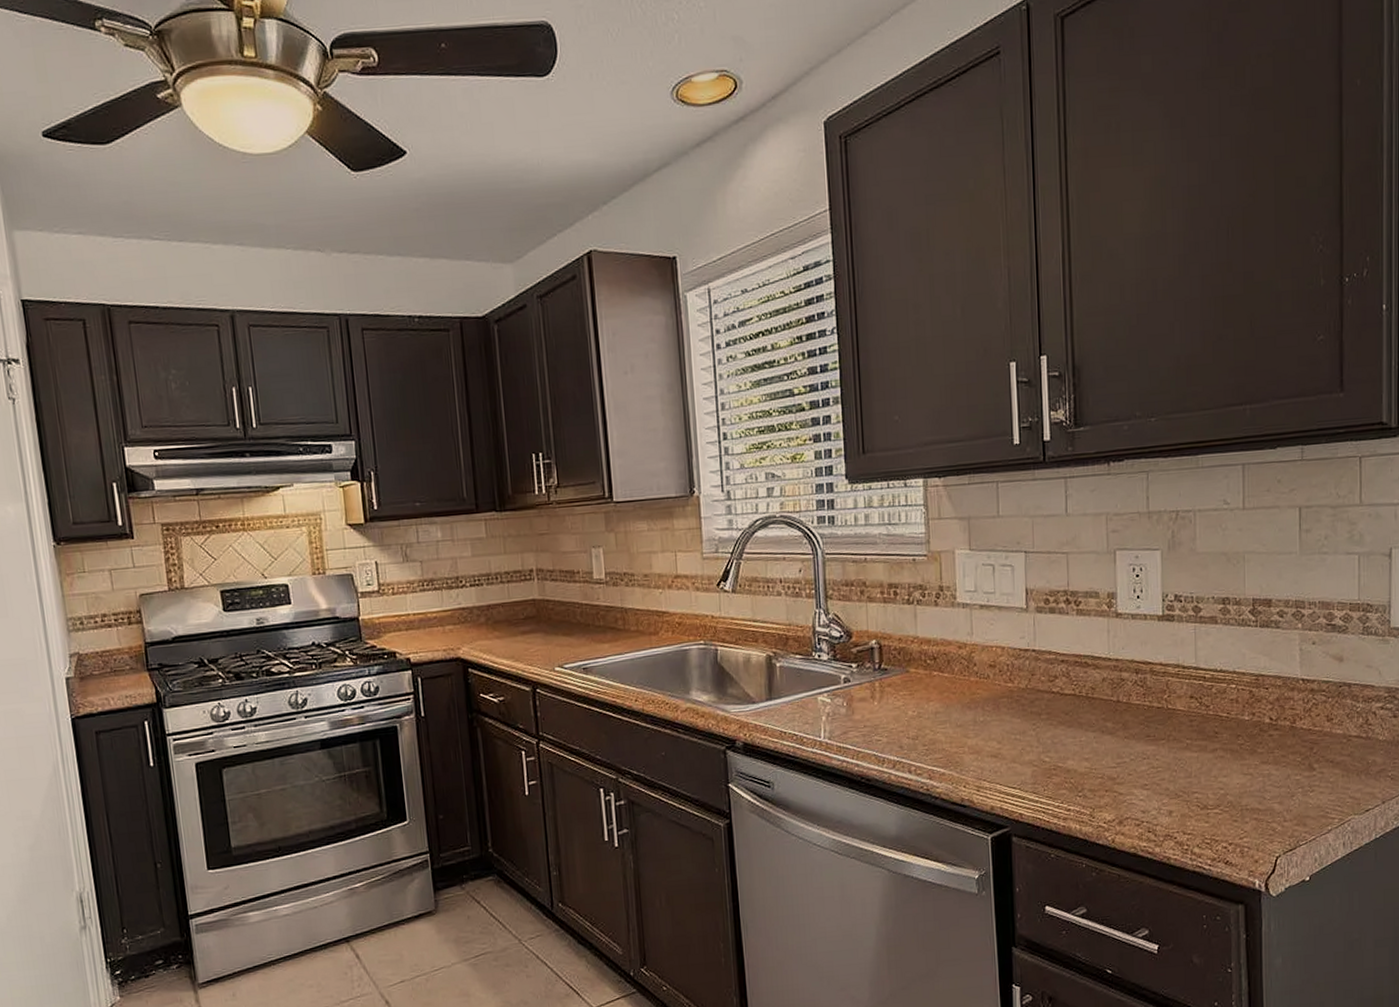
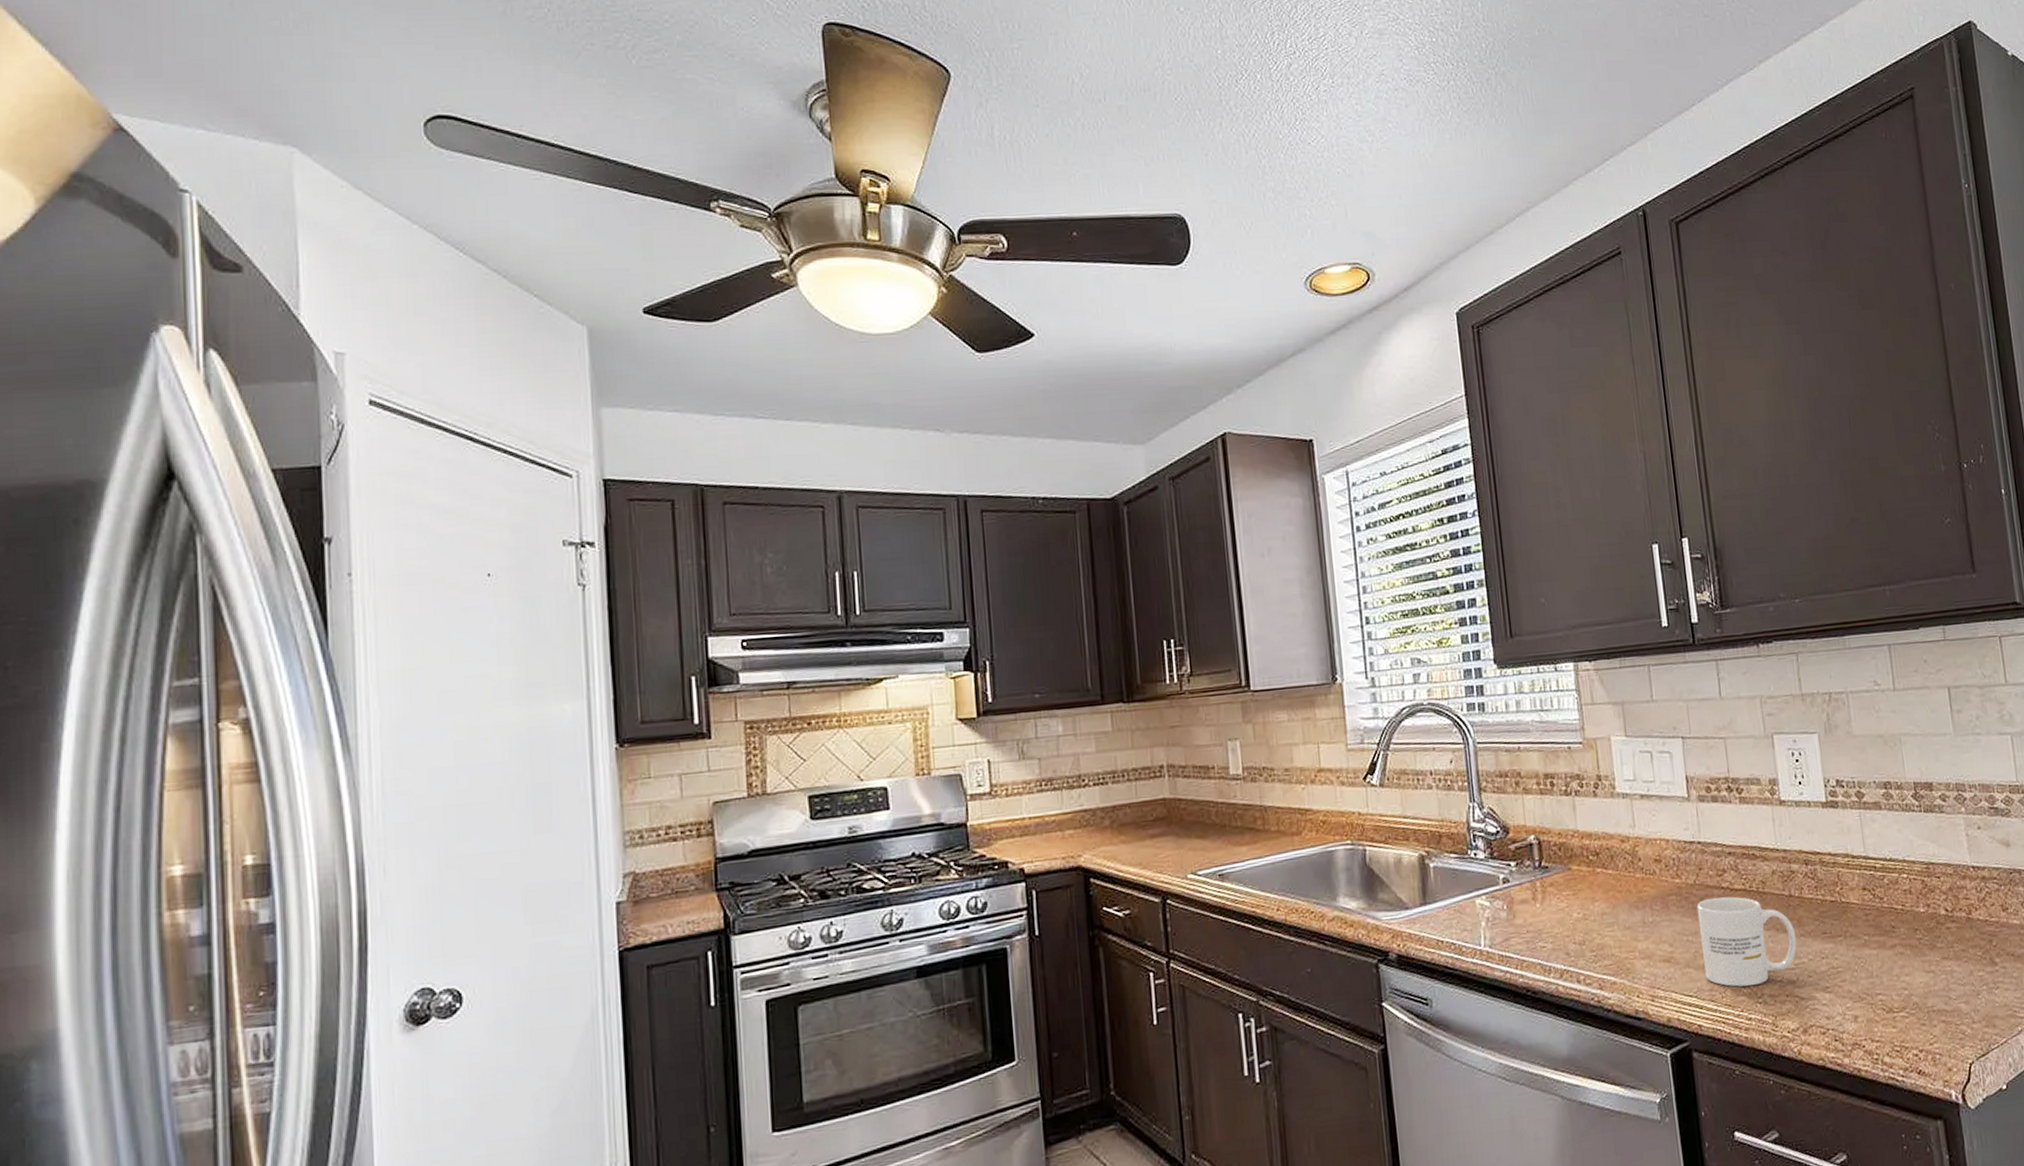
mug: none [1026,700,1120,782] -> present [1696,896,1797,987]

